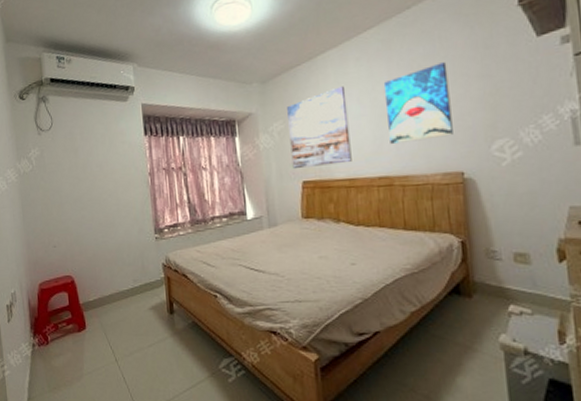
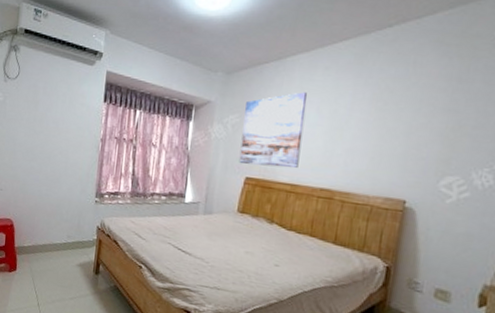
wall art: present [383,62,453,145] -> none [340,88,416,163]

